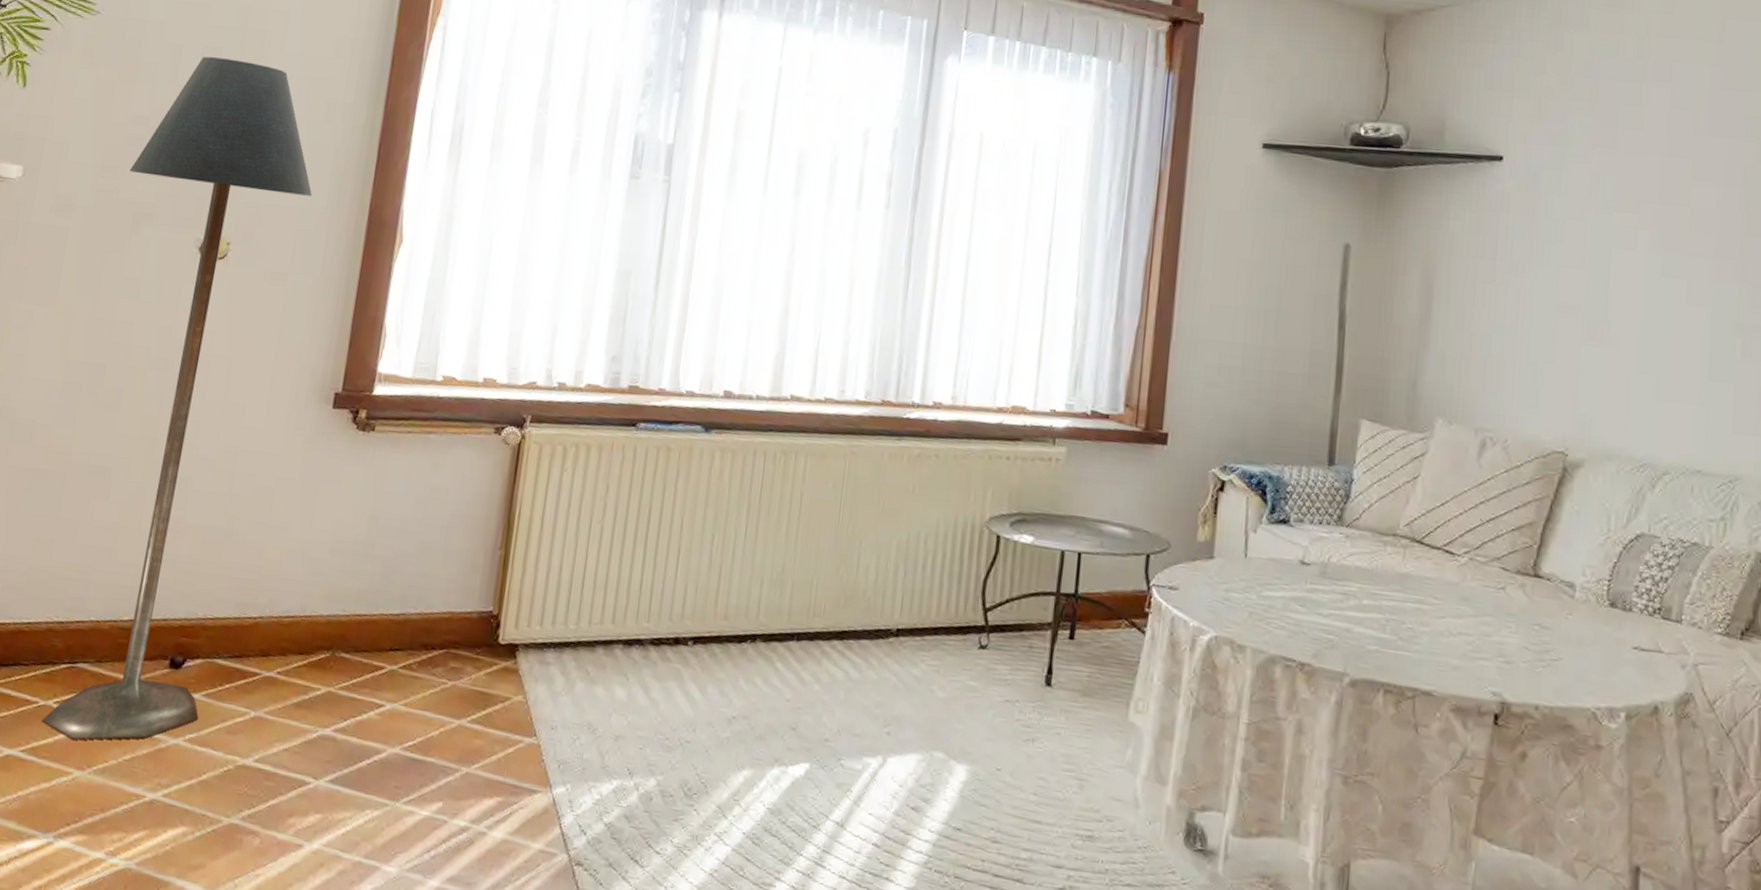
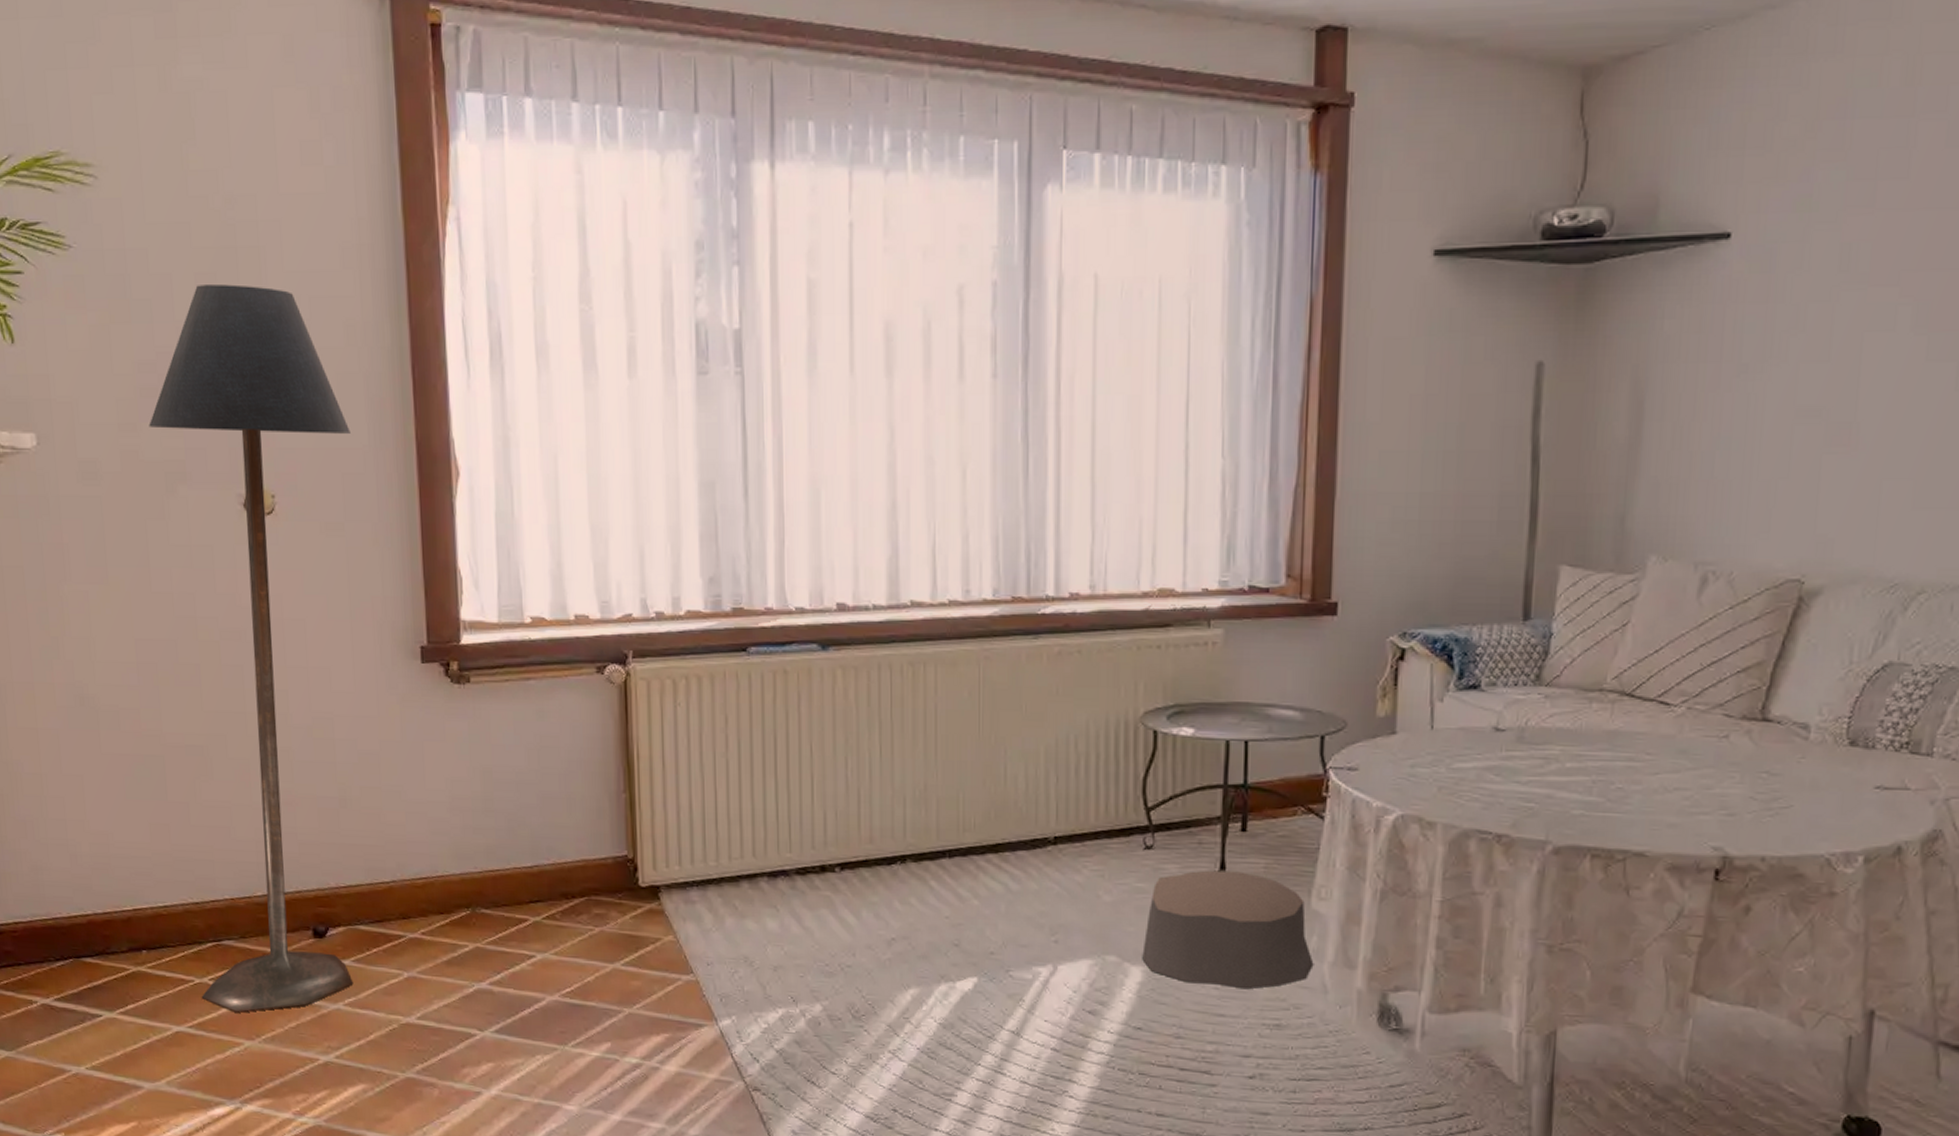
pouf: none [967,673,1128,798] -> present [1142,870,1314,990]

